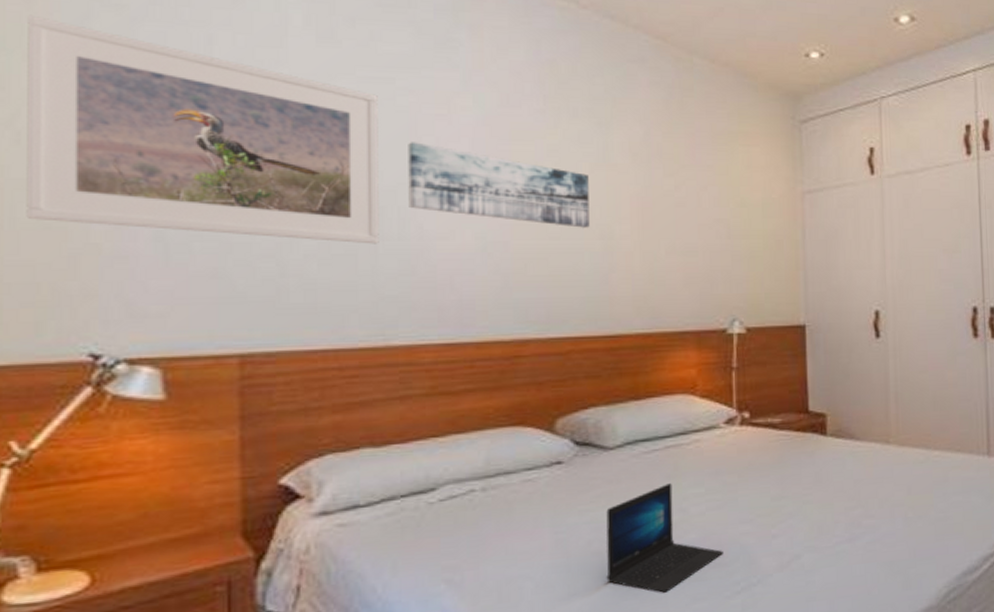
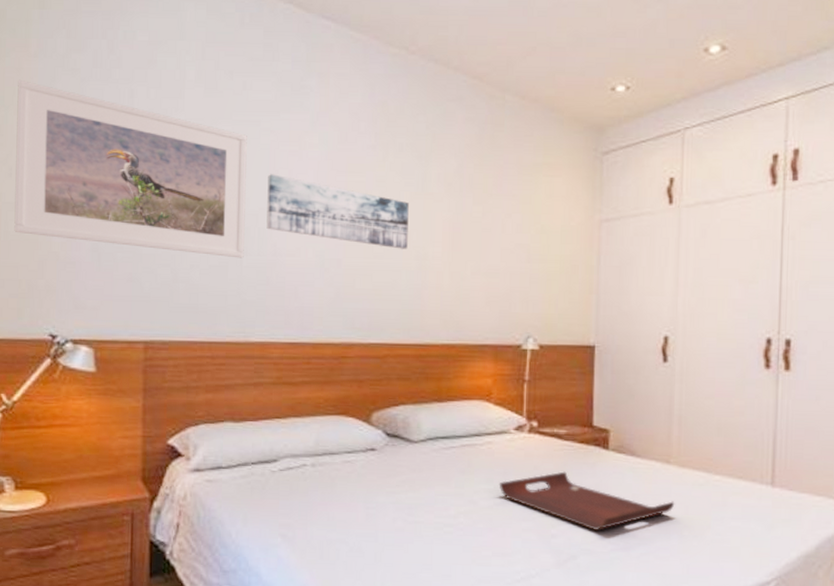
laptop: present [606,483,723,593] -> none [406,477,507,571]
serving tray: none [710,464,898,525] -> present [499,471,675,532]

